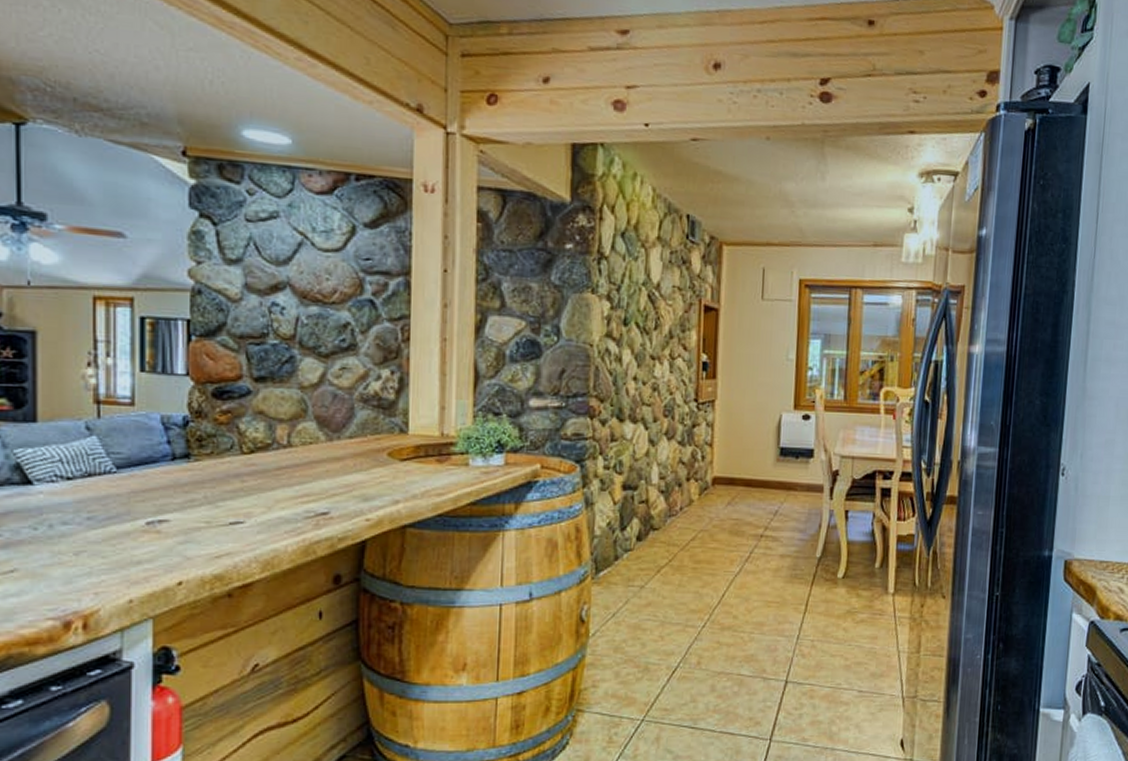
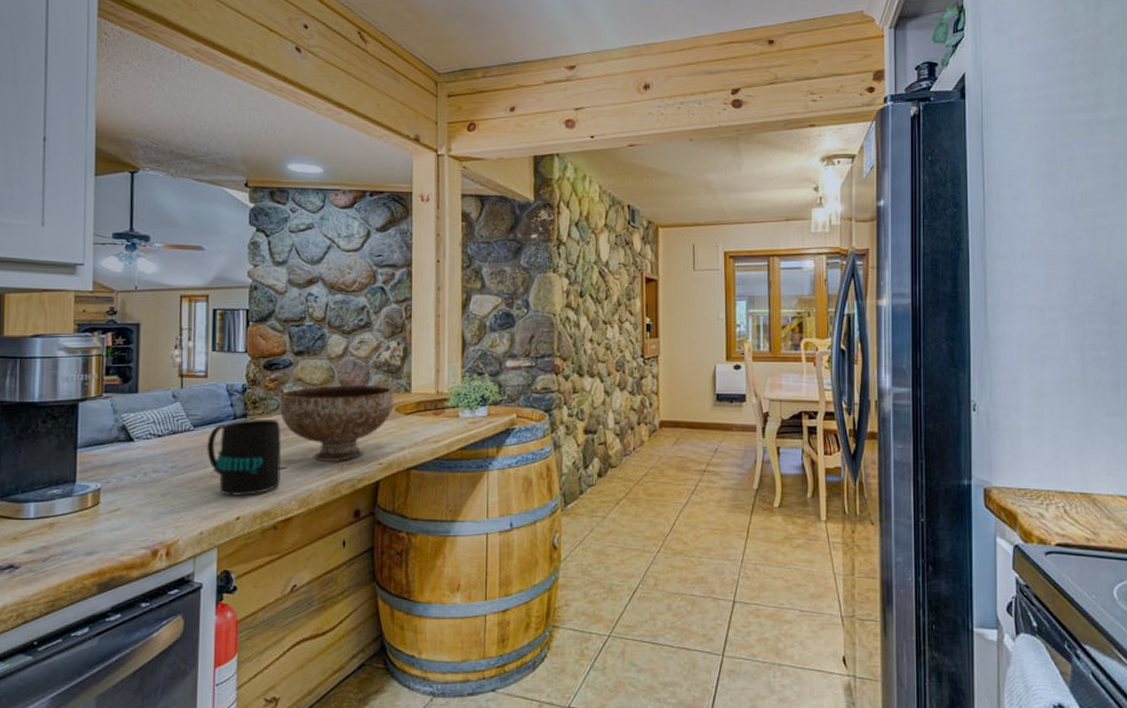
mug: none [136,461,238,556] -> present [207,420,282,496]
bowl: none [234,421,386,516] -> present [279,384,394,461]

